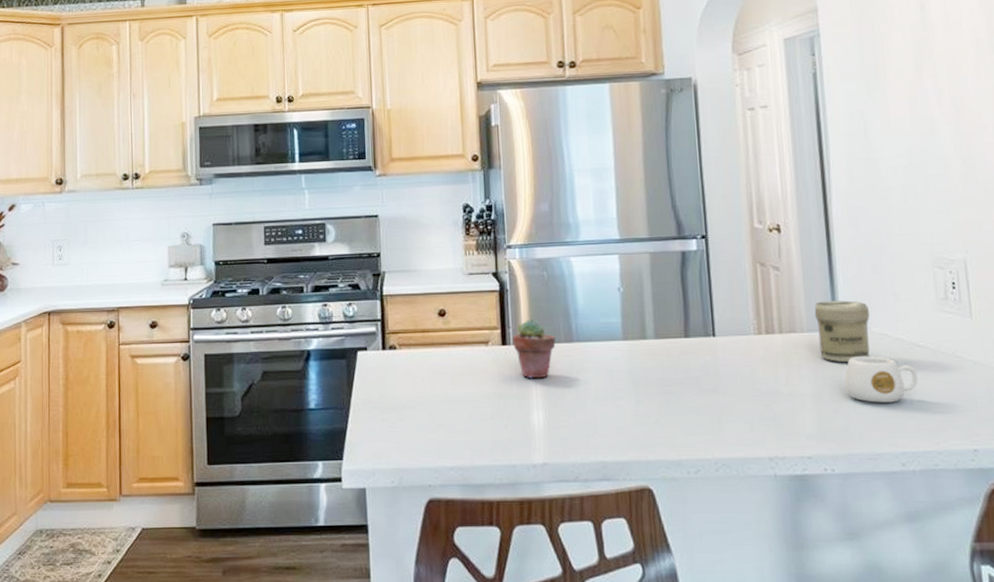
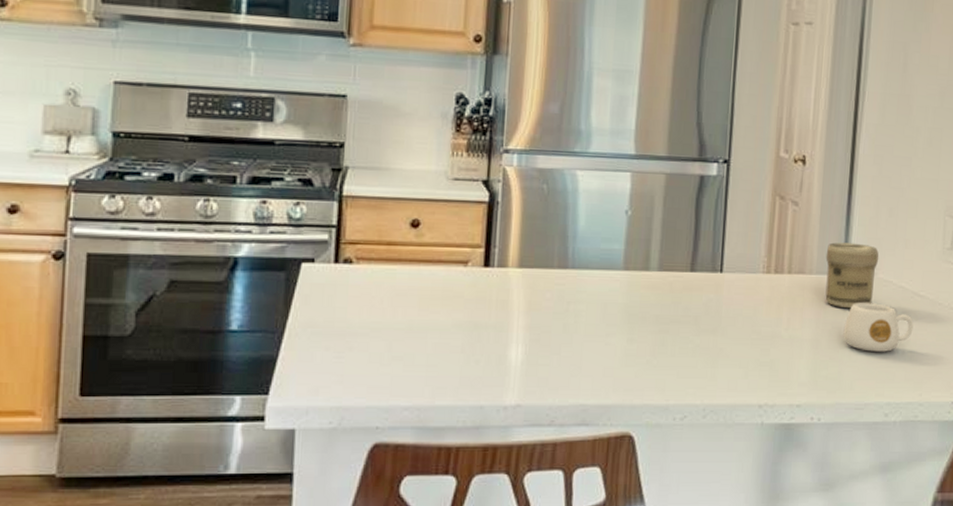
potted succulent: present [512,319,556,379] -> none [497,239,548,308]

